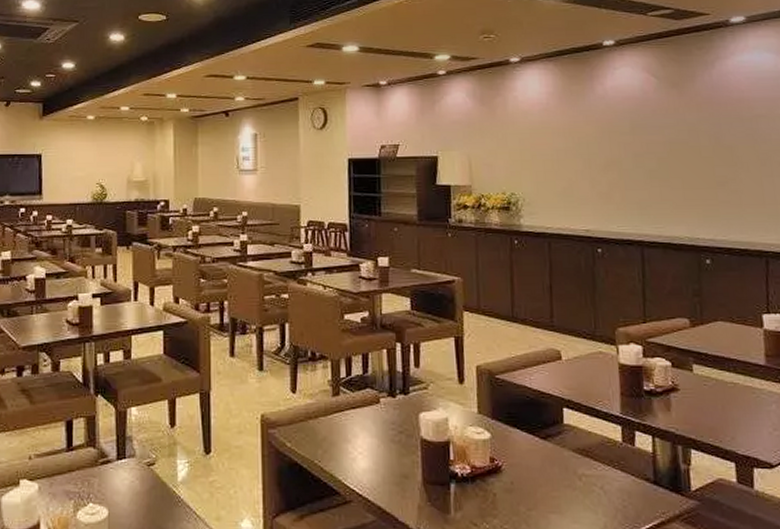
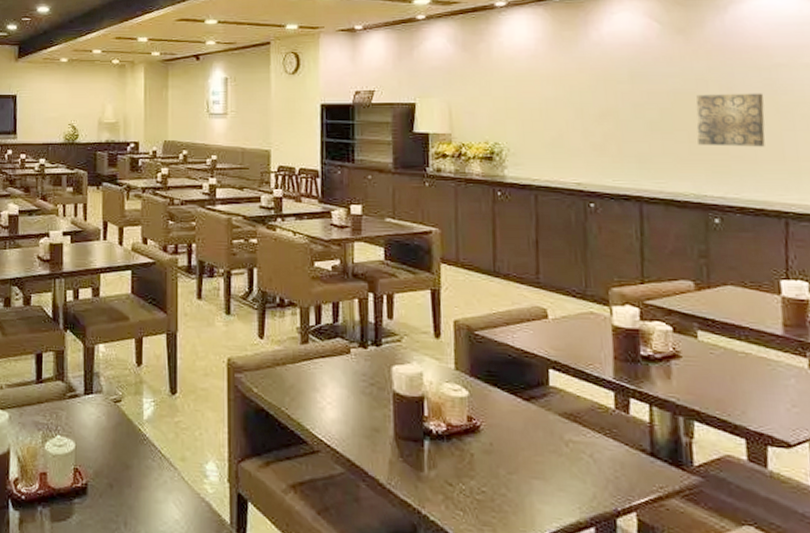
wall art: none [688,142,748,192] -> present [696,93,765,147]

